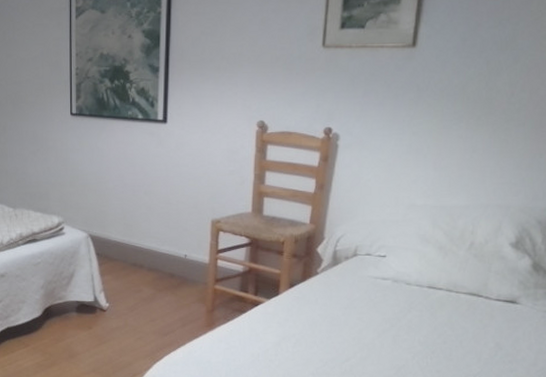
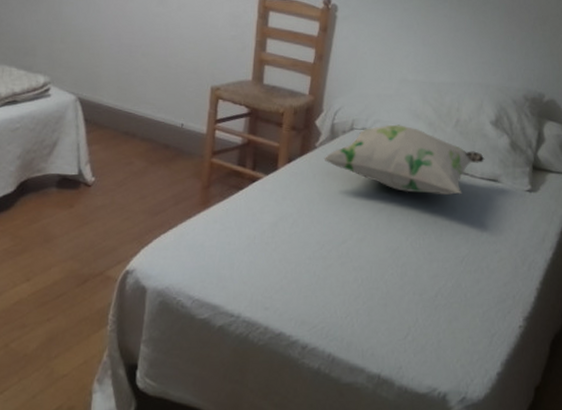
decorative pillow: none [326,249,502,317] -> present [324,124,485,196]

